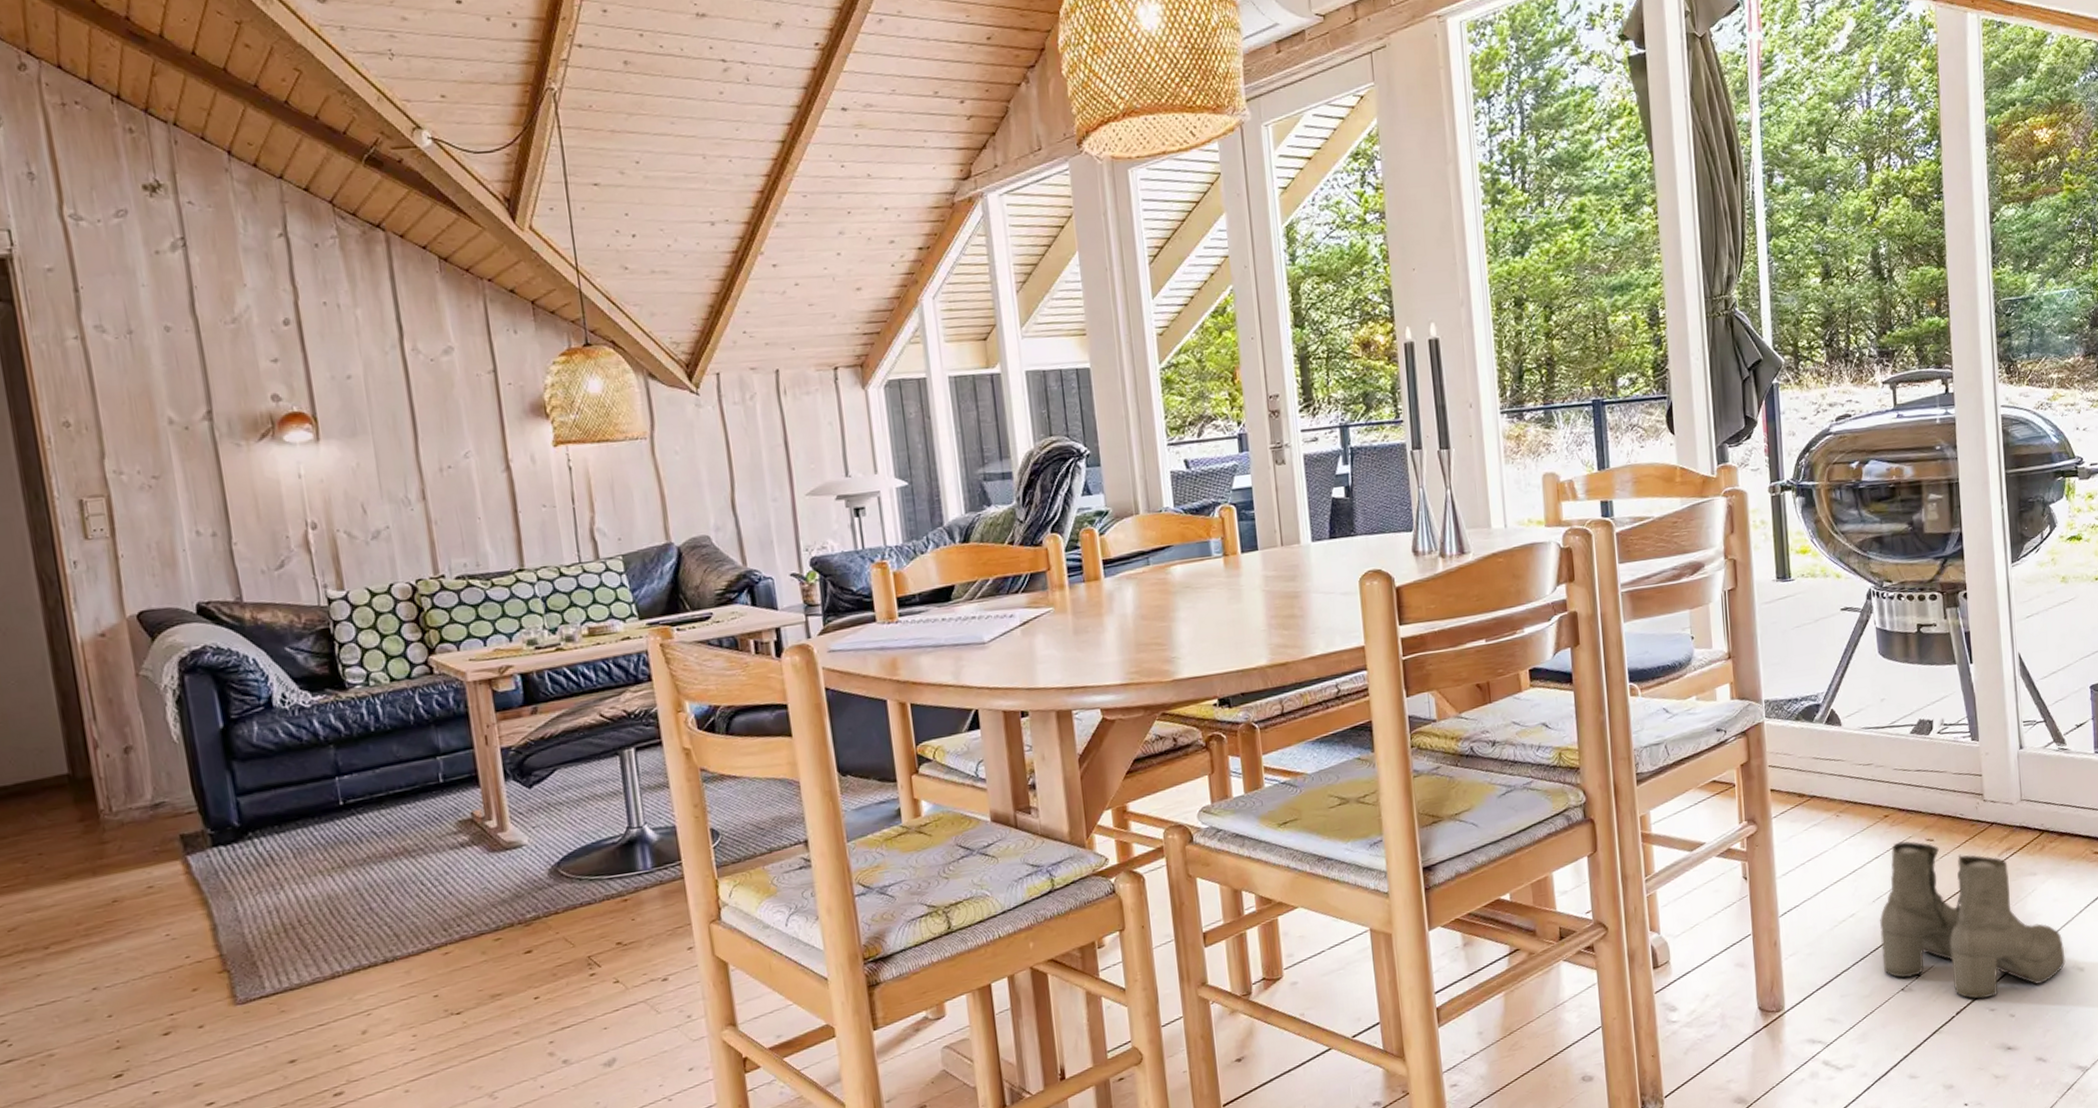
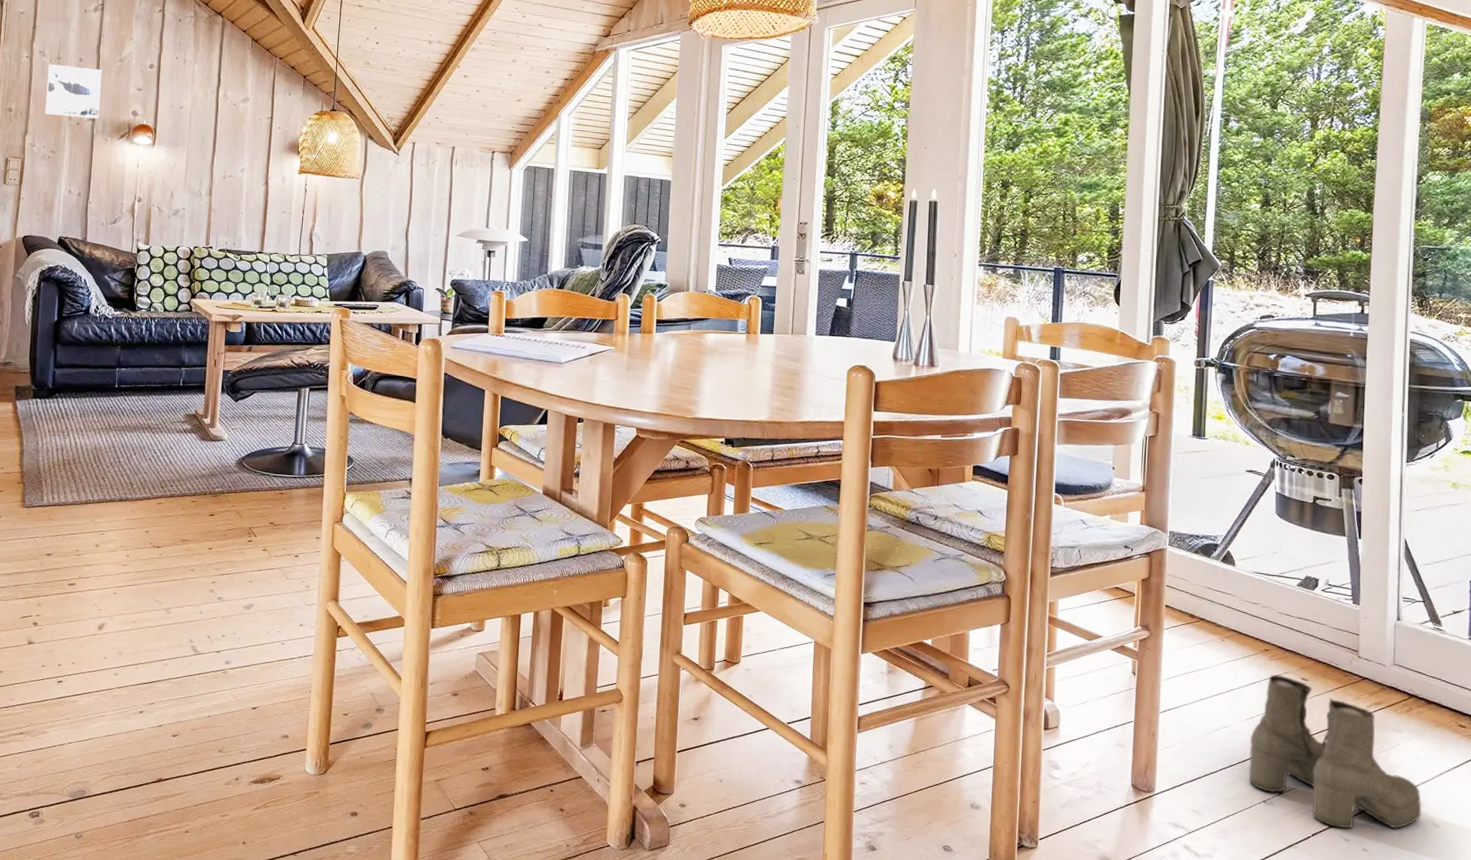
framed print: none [114,339,219,422] -> present [44,64,102,119]

